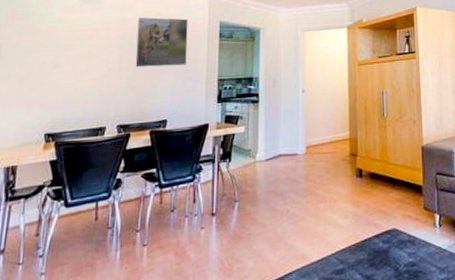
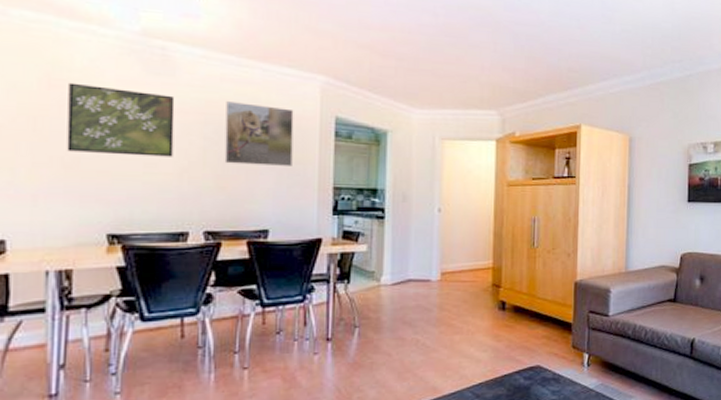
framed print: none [21,15,101,69] -> present [67,82,175,157]

